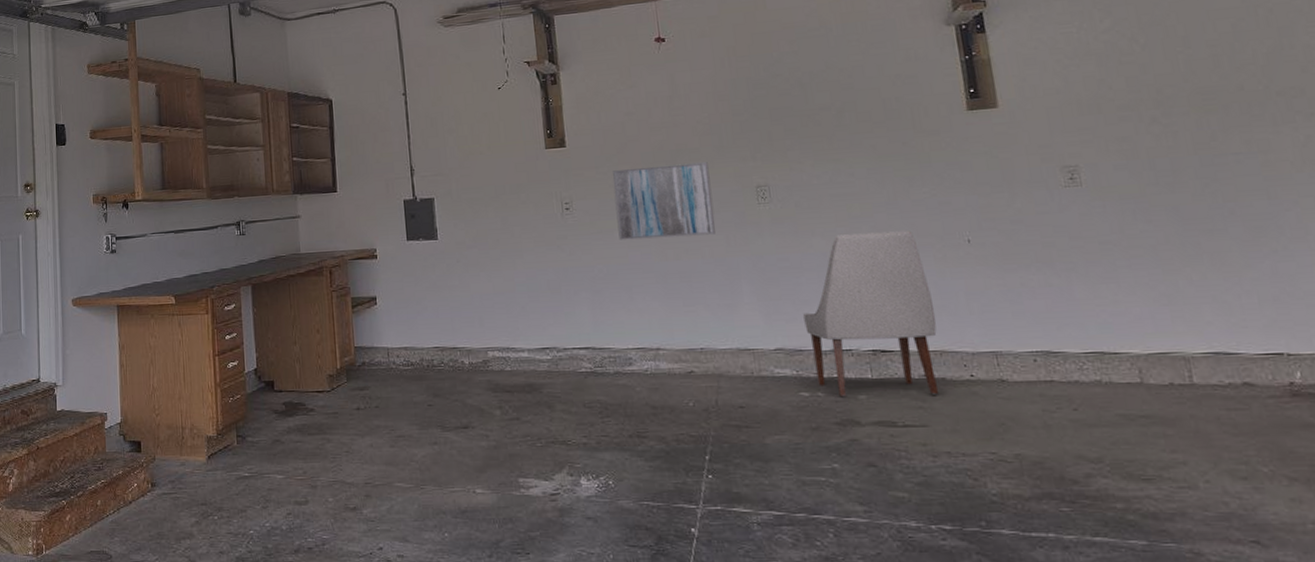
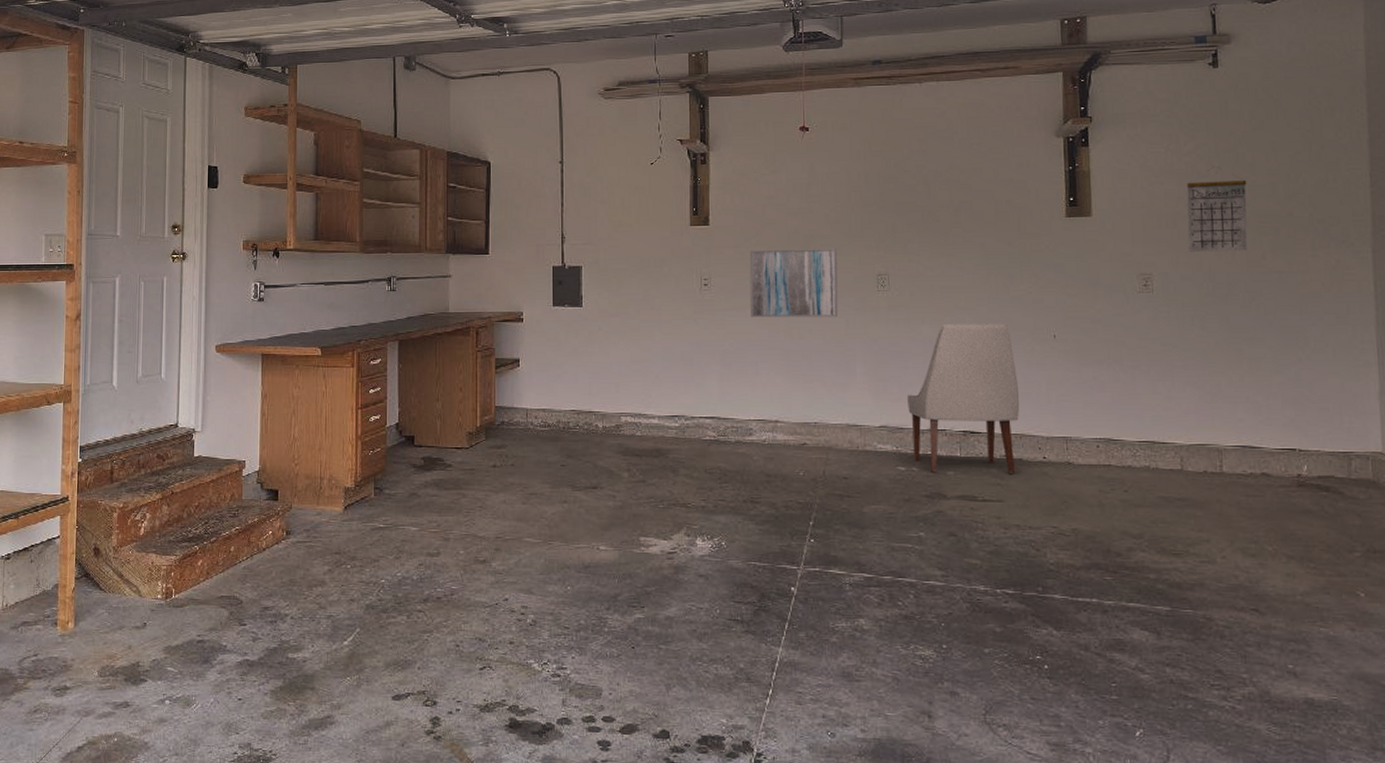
calendar: none [1107,42,1192,138] -> present [1186,166,1248,252]

